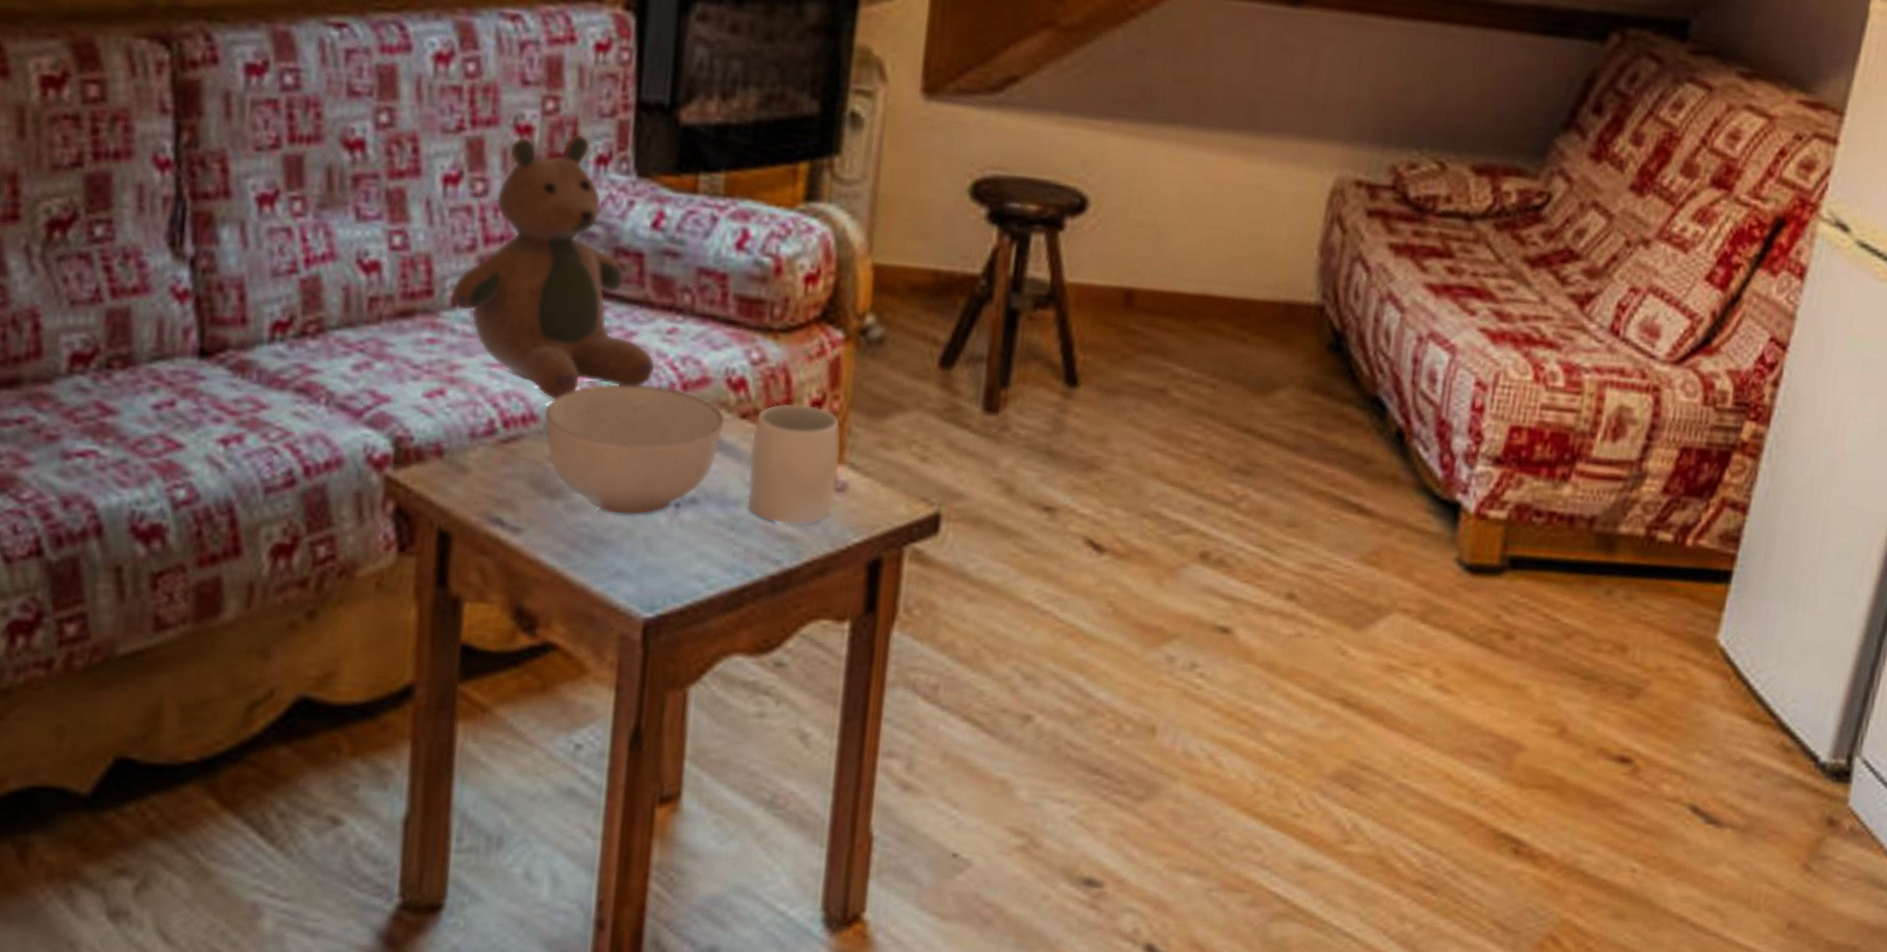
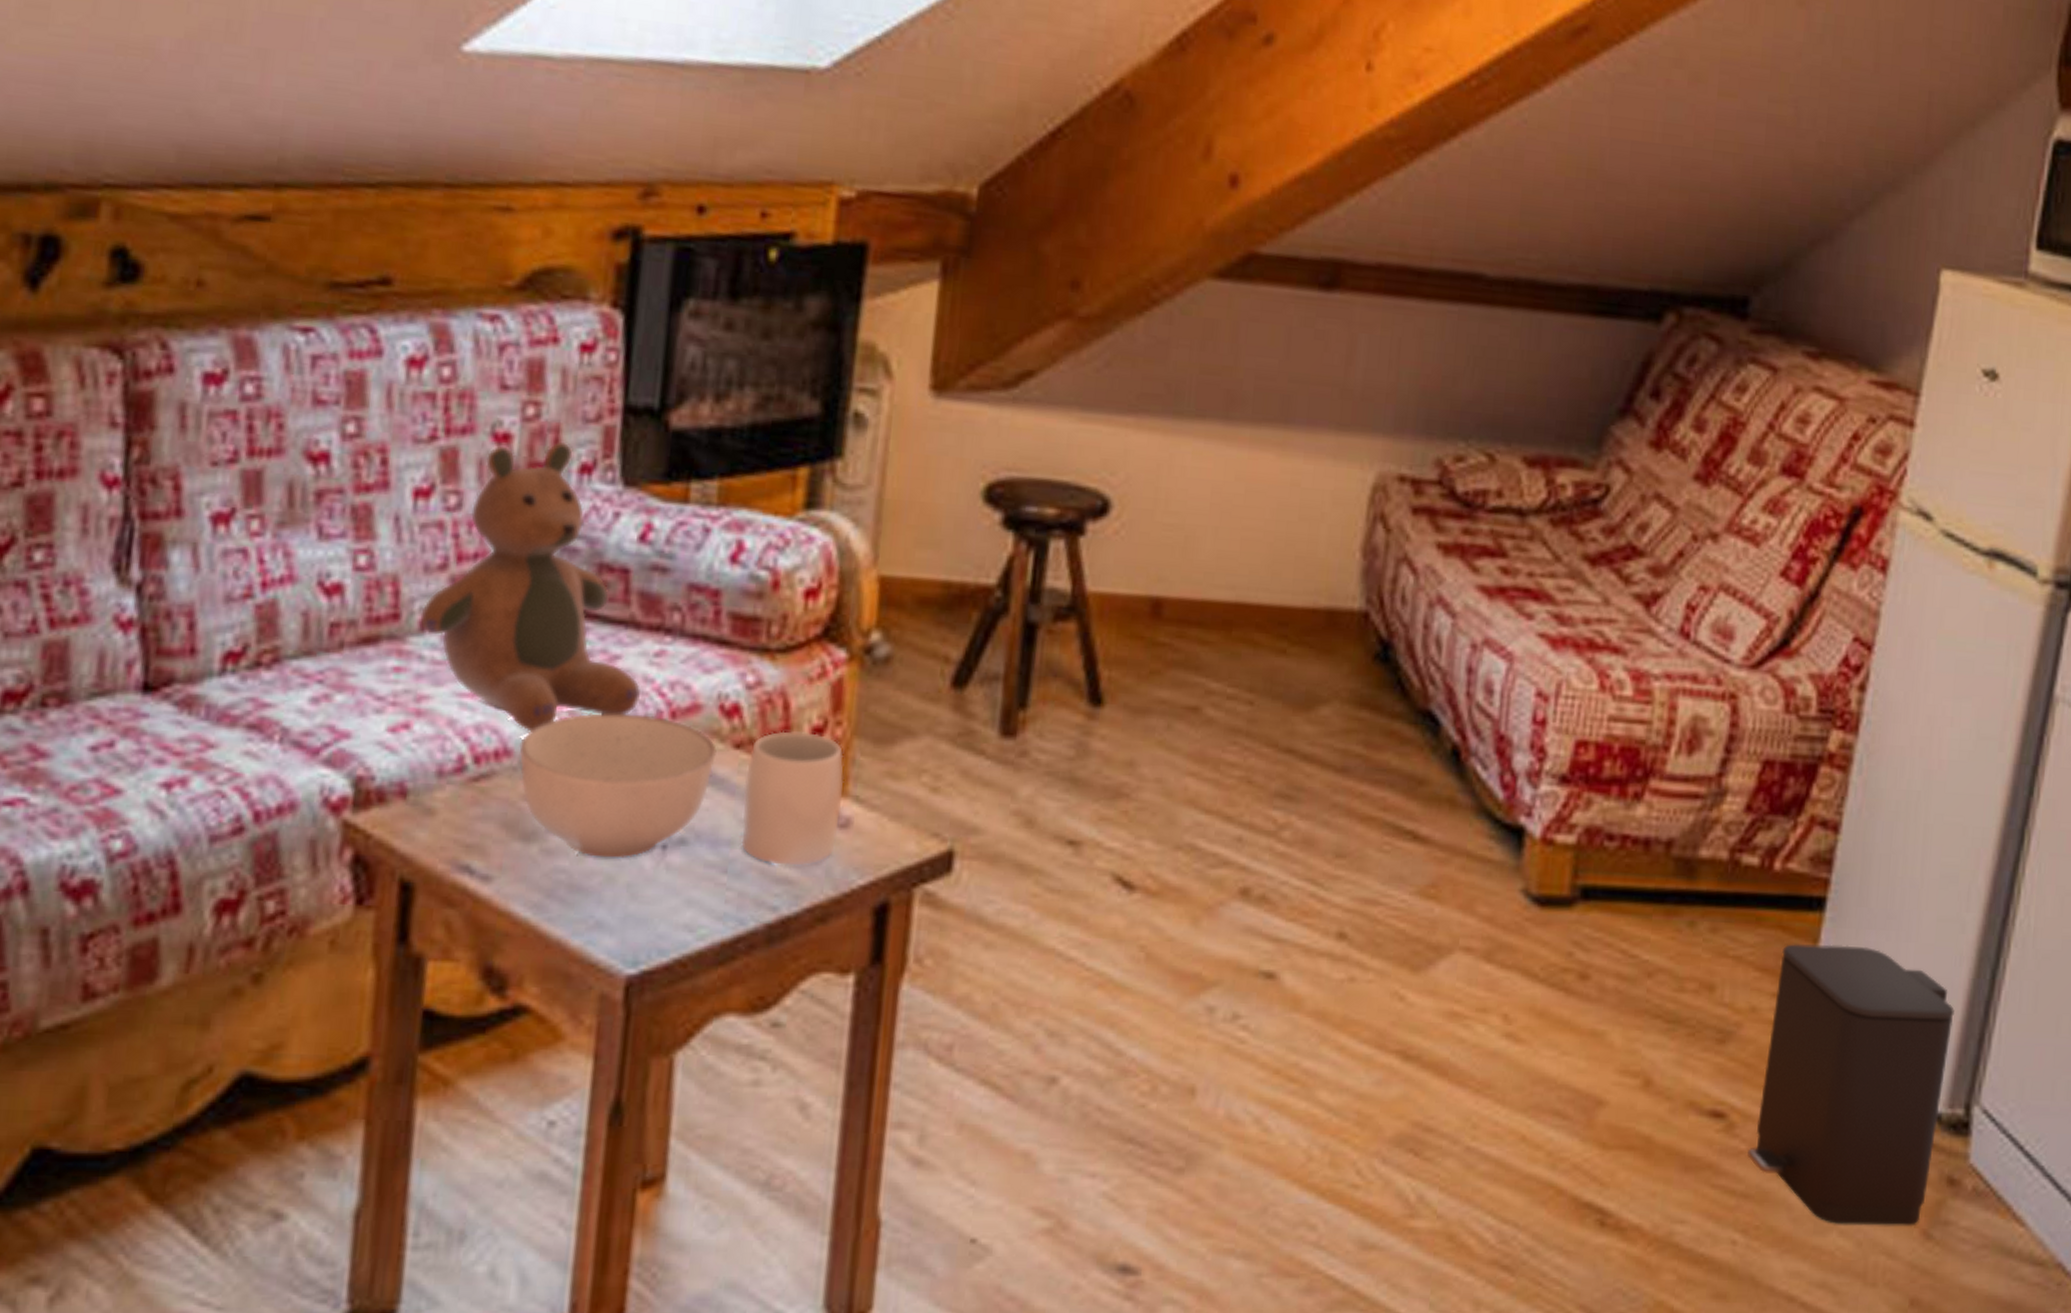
pedal bin: none [1650,611,1843,859] -> present [1748,944,1954,1225]

